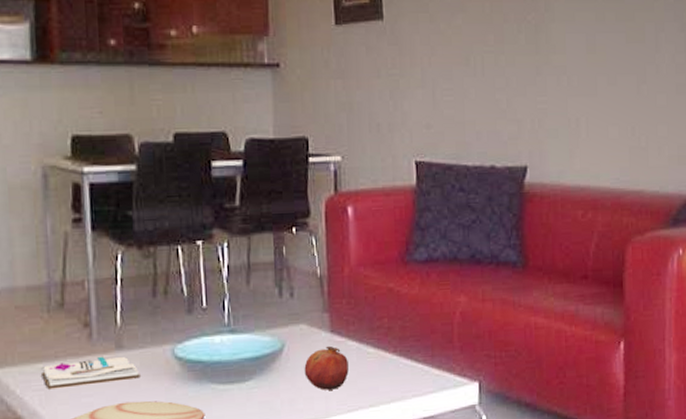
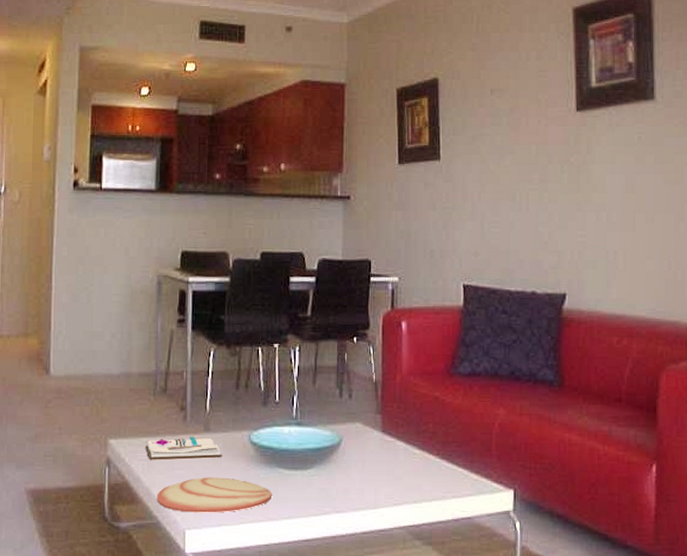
fruit: present [304,345,349,390] -> none [358,444,396,484]

